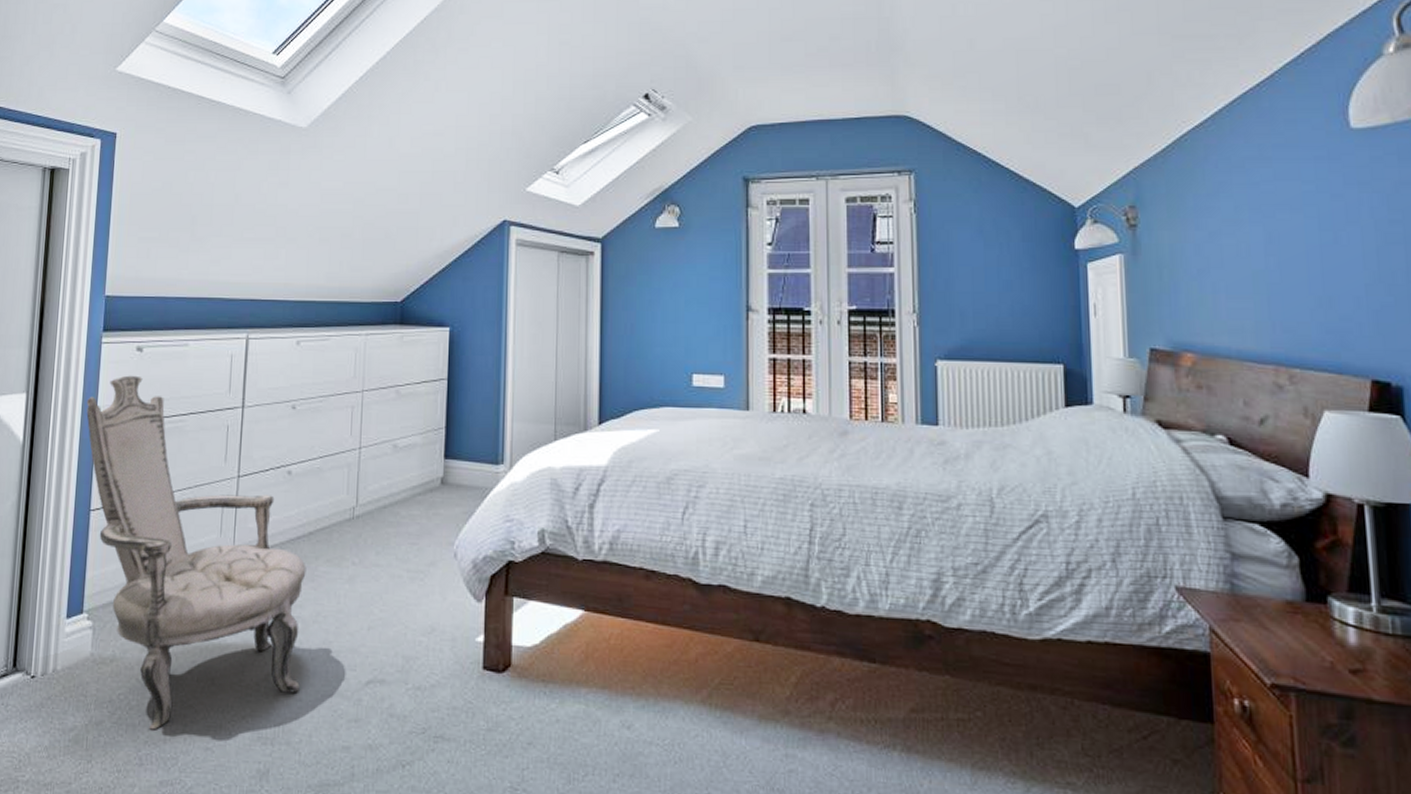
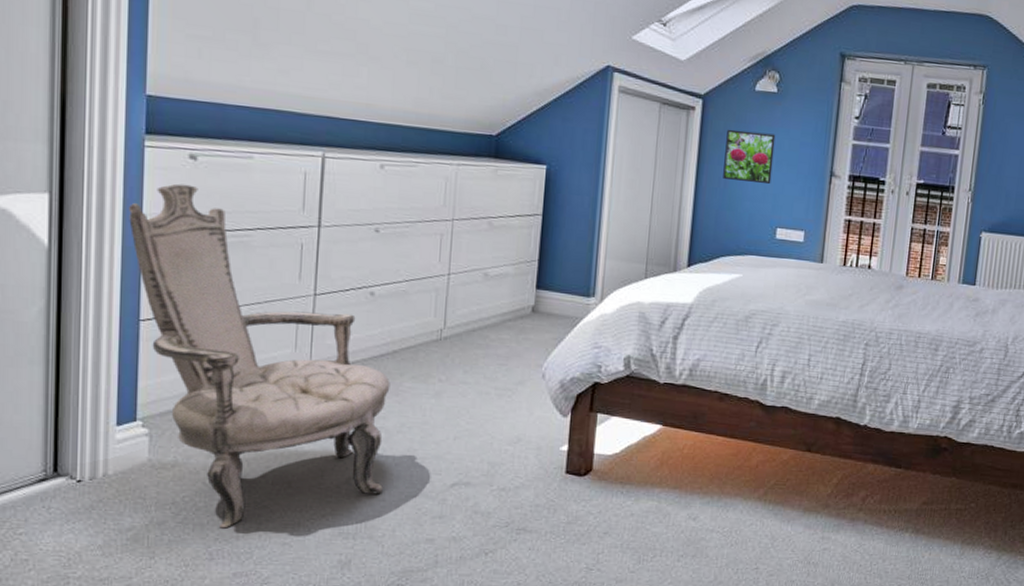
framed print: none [629,271,682,327] -> present [723,129,776,185]

